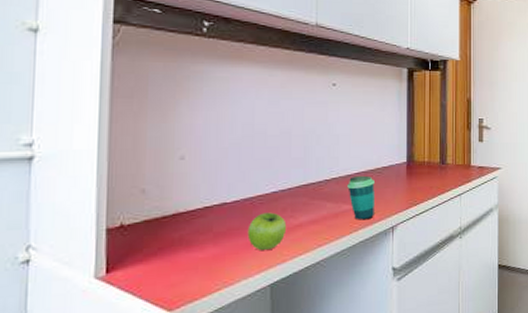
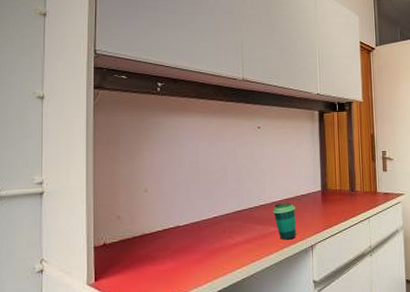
fruit: present [247,212,287,250] -> none [196,233,226,264]

